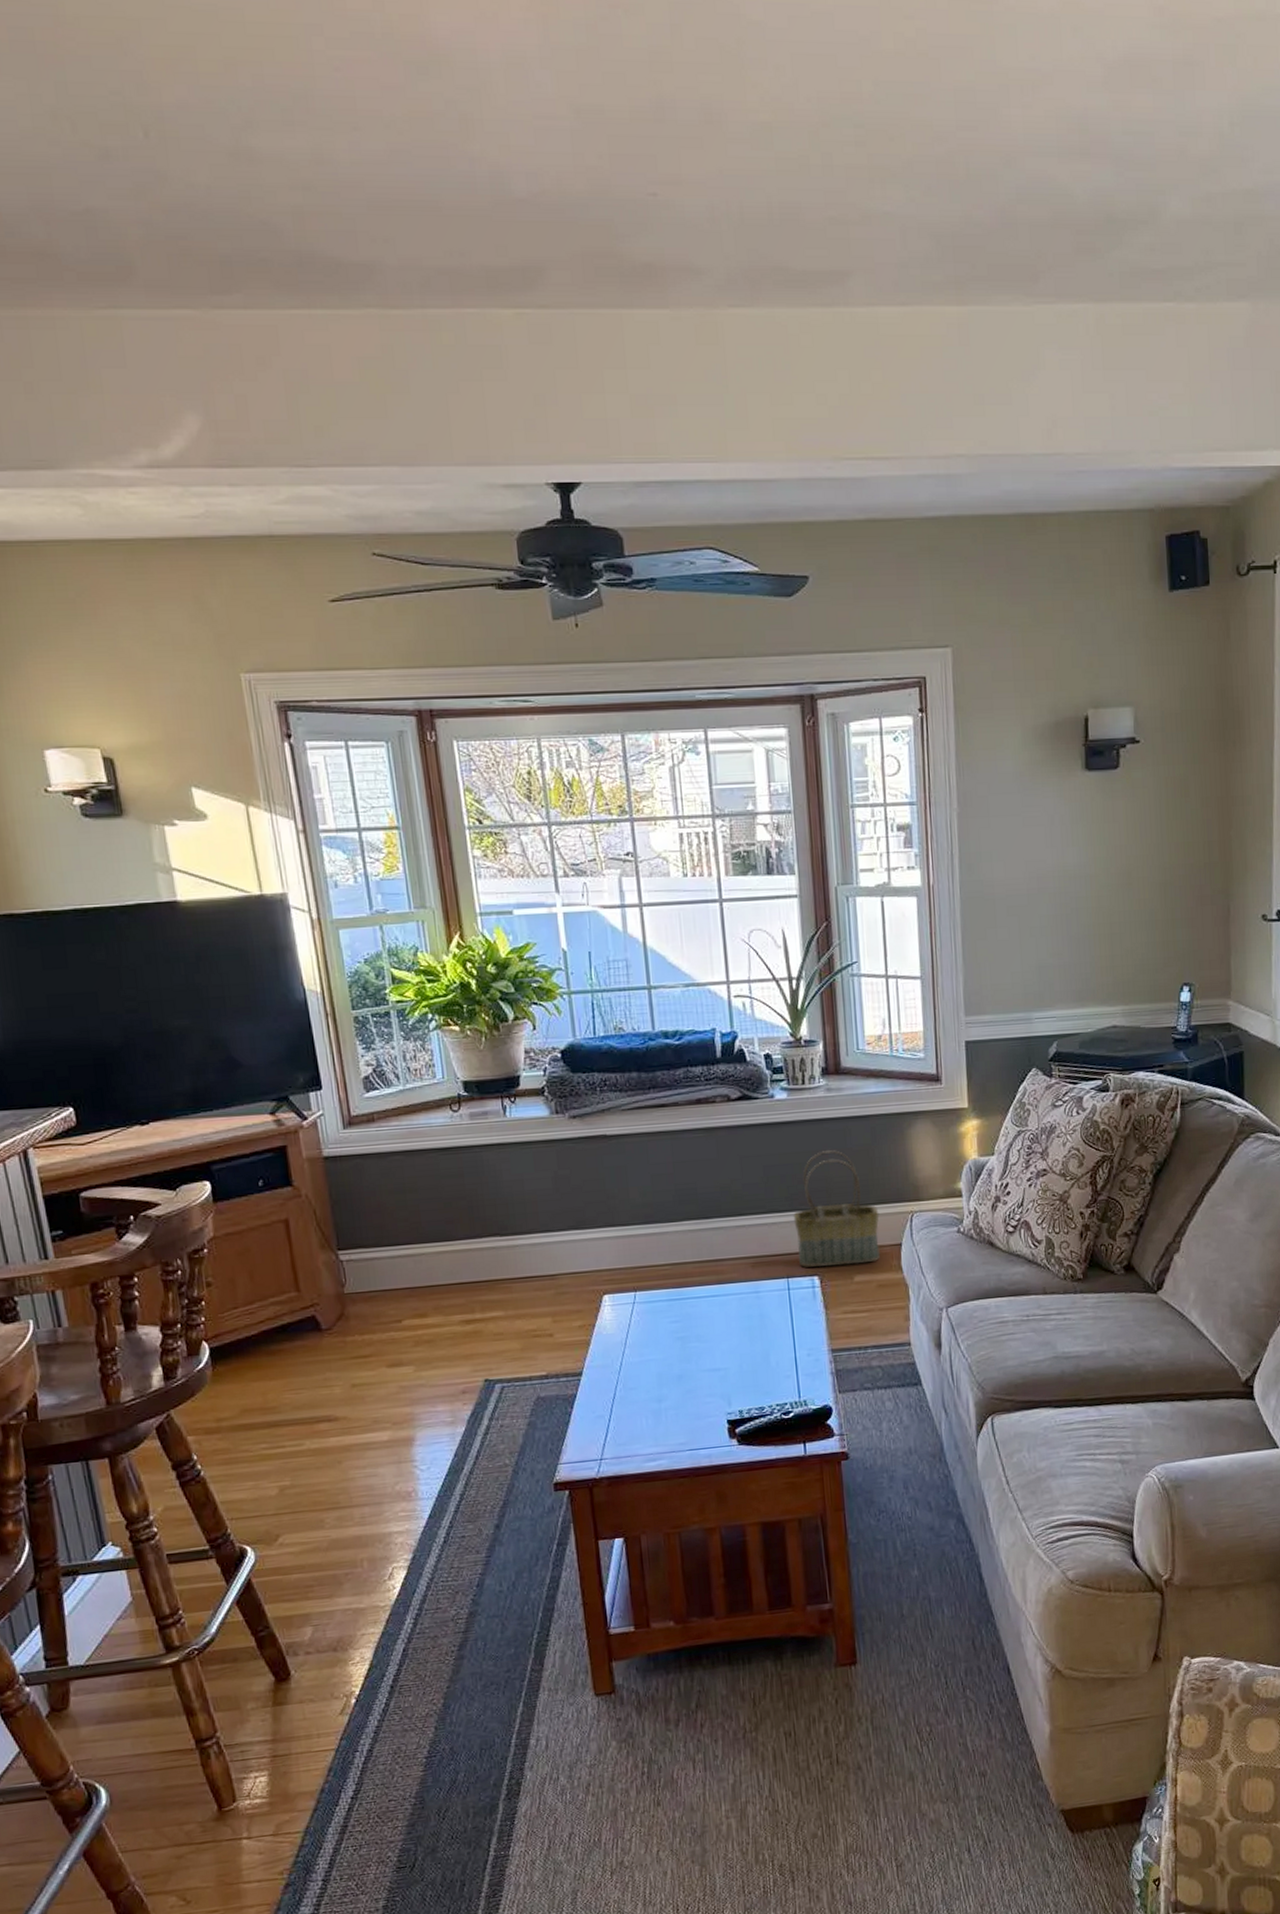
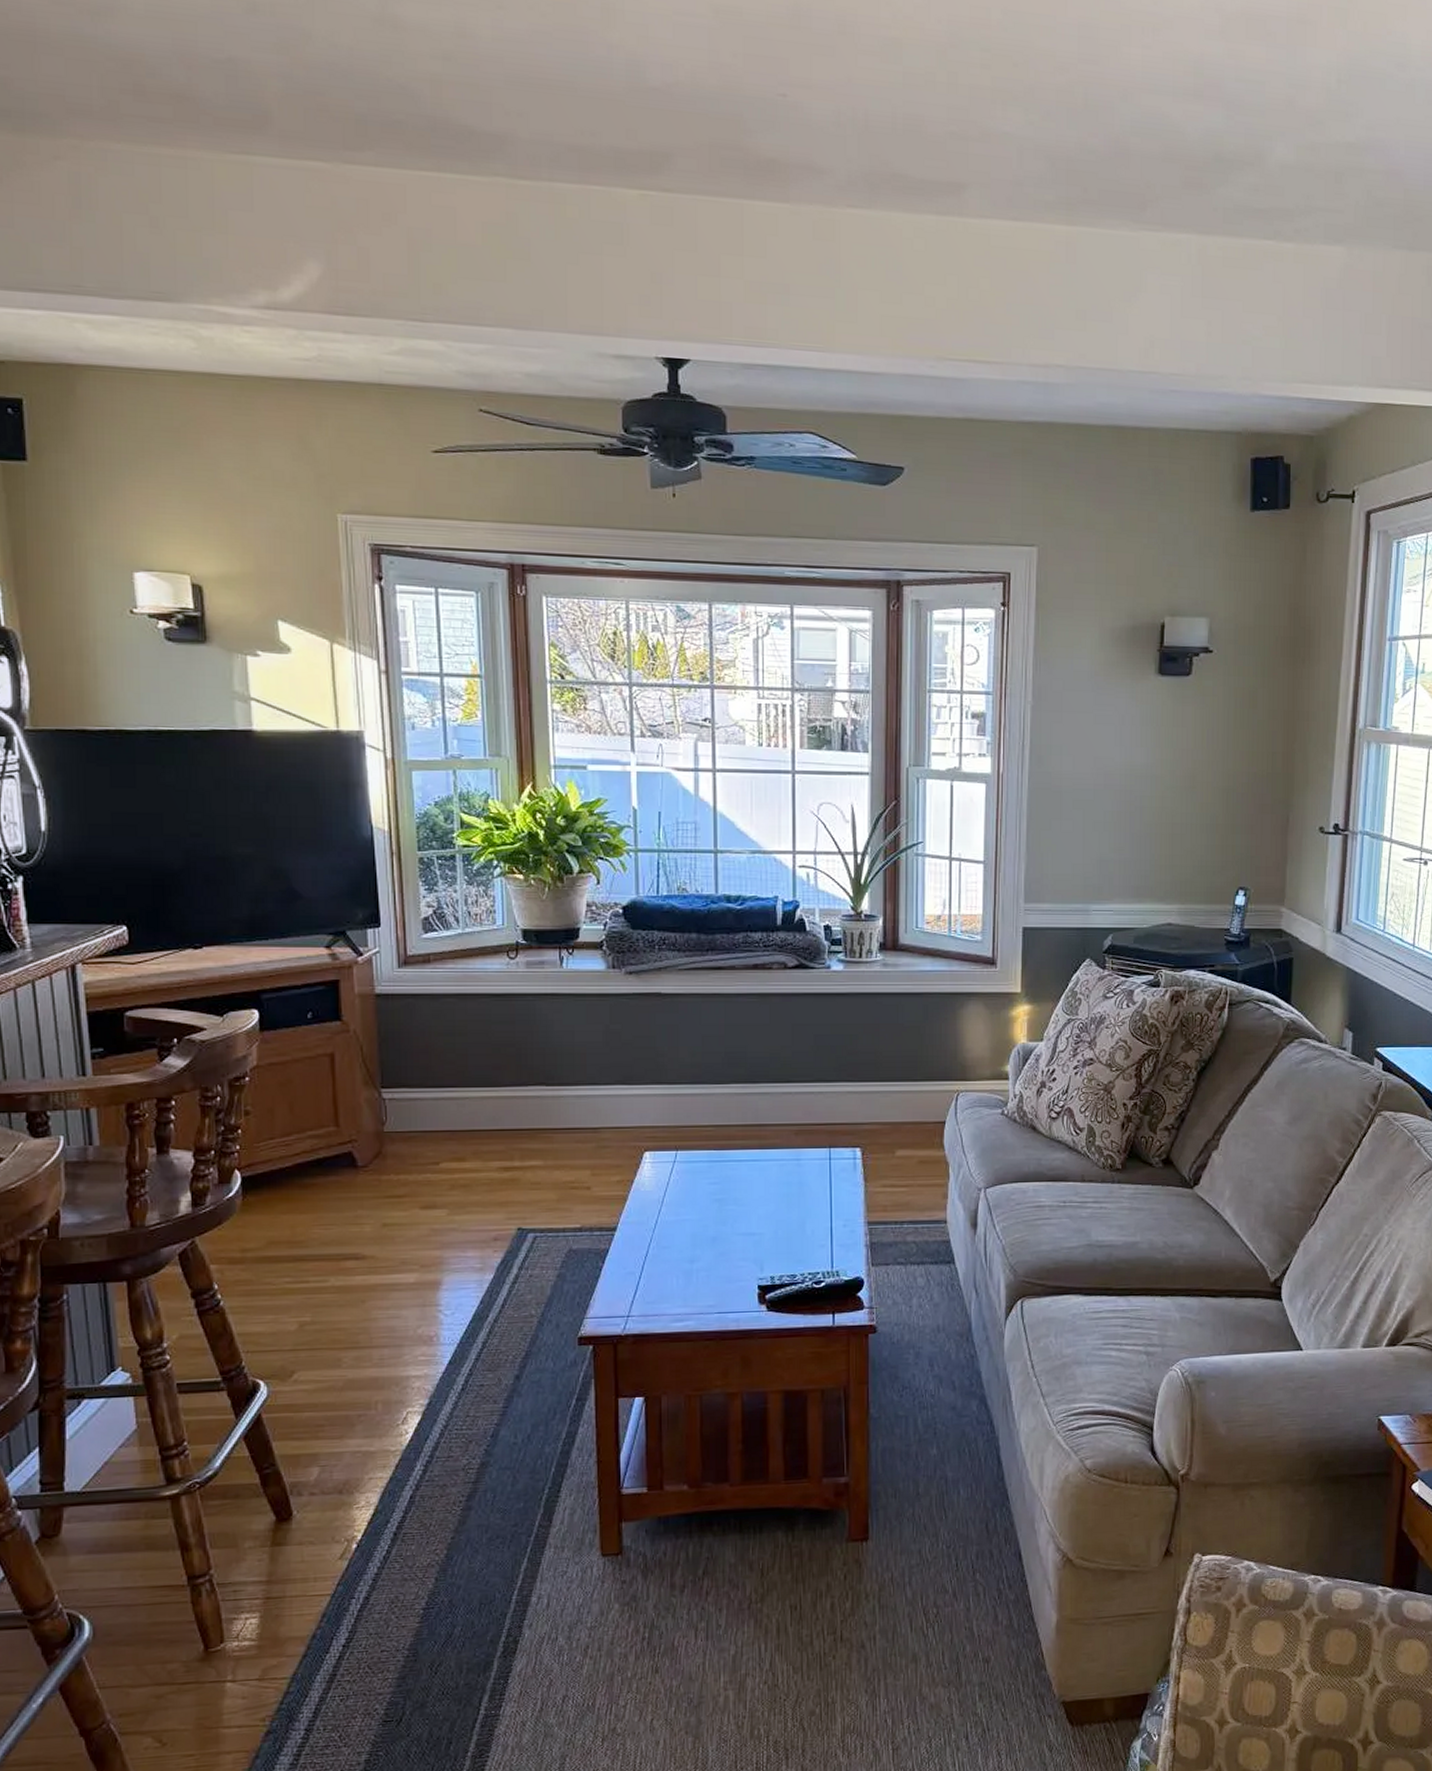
basket: present [793,1150,881,1268] -> none [840,1025,926,1140]

